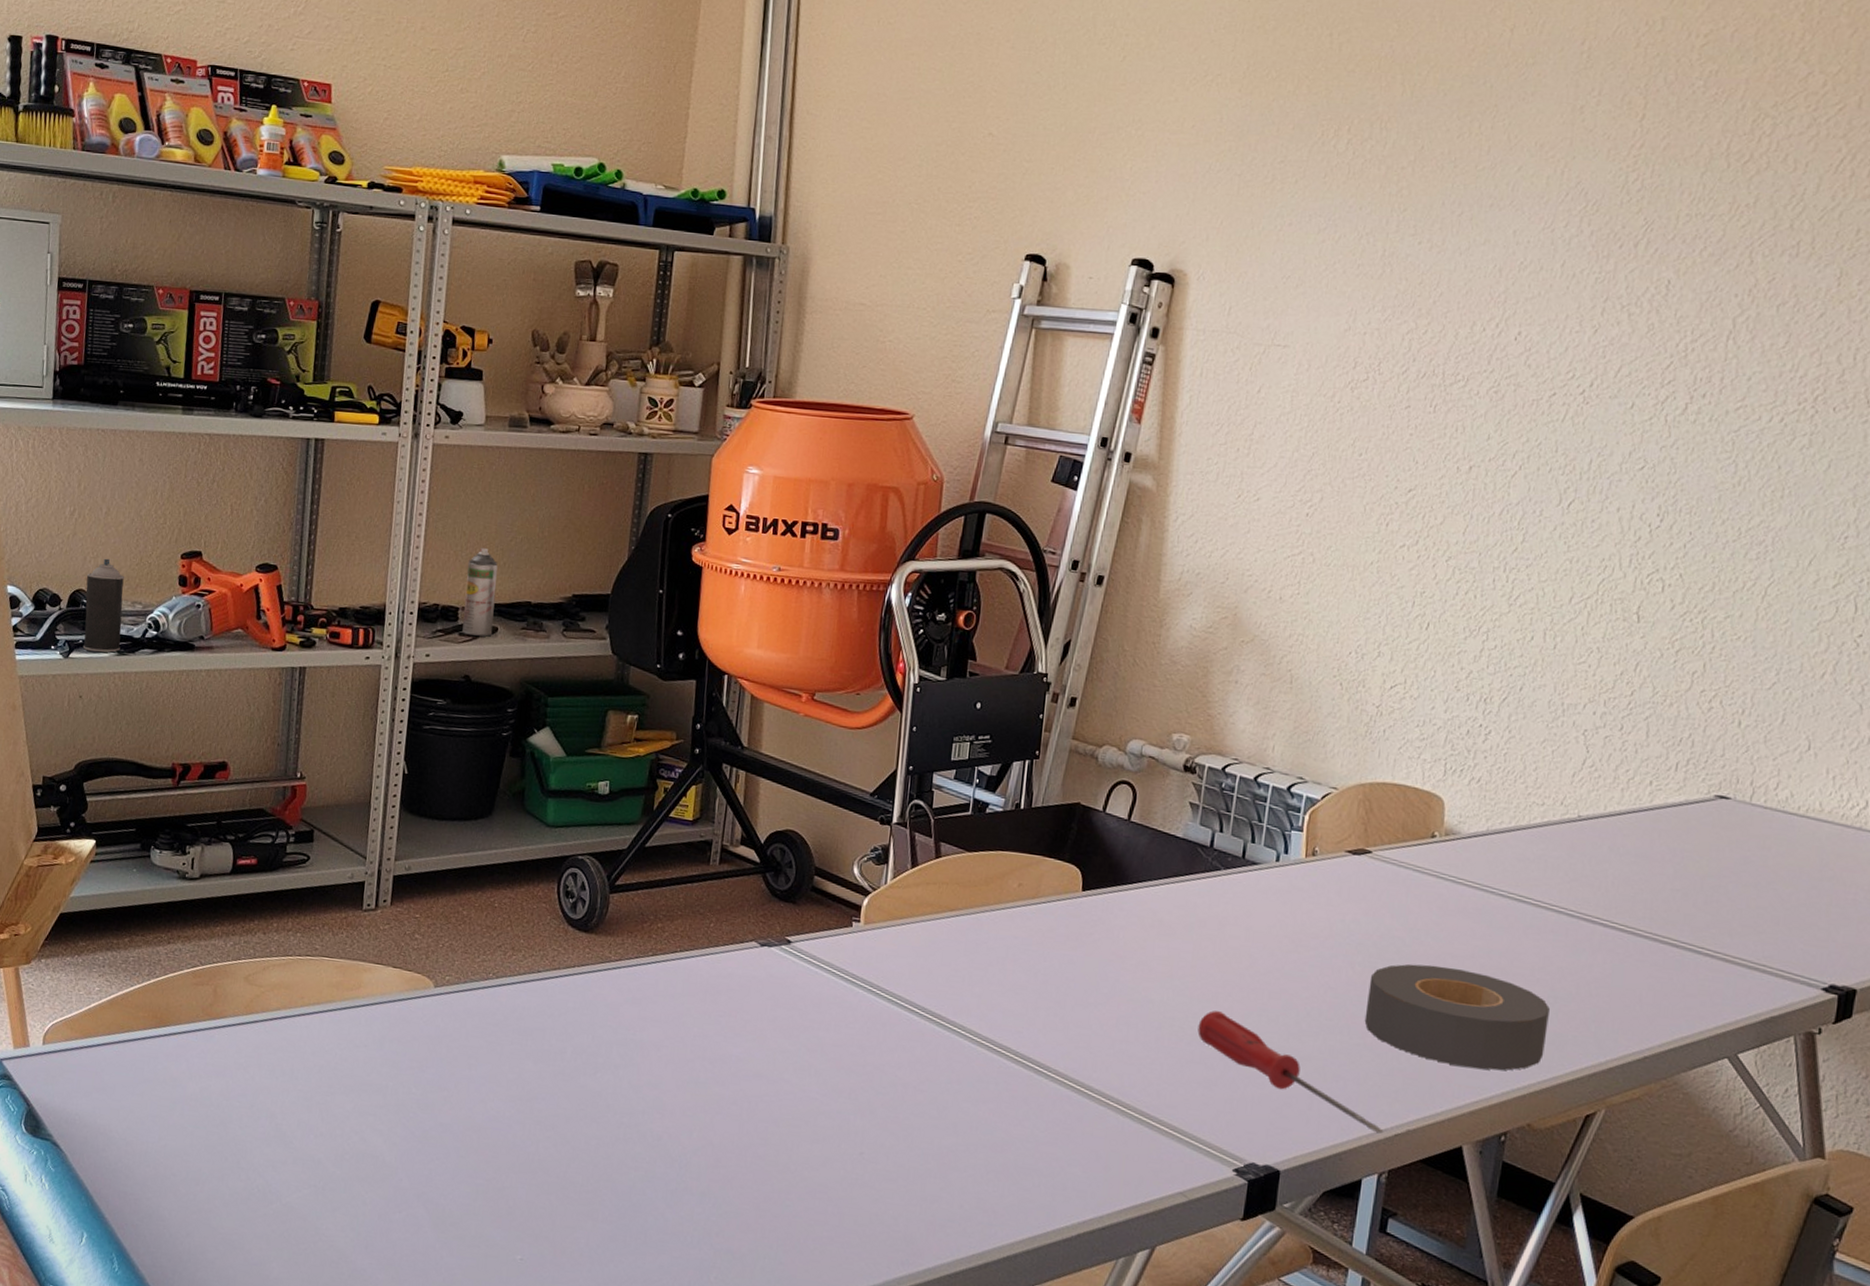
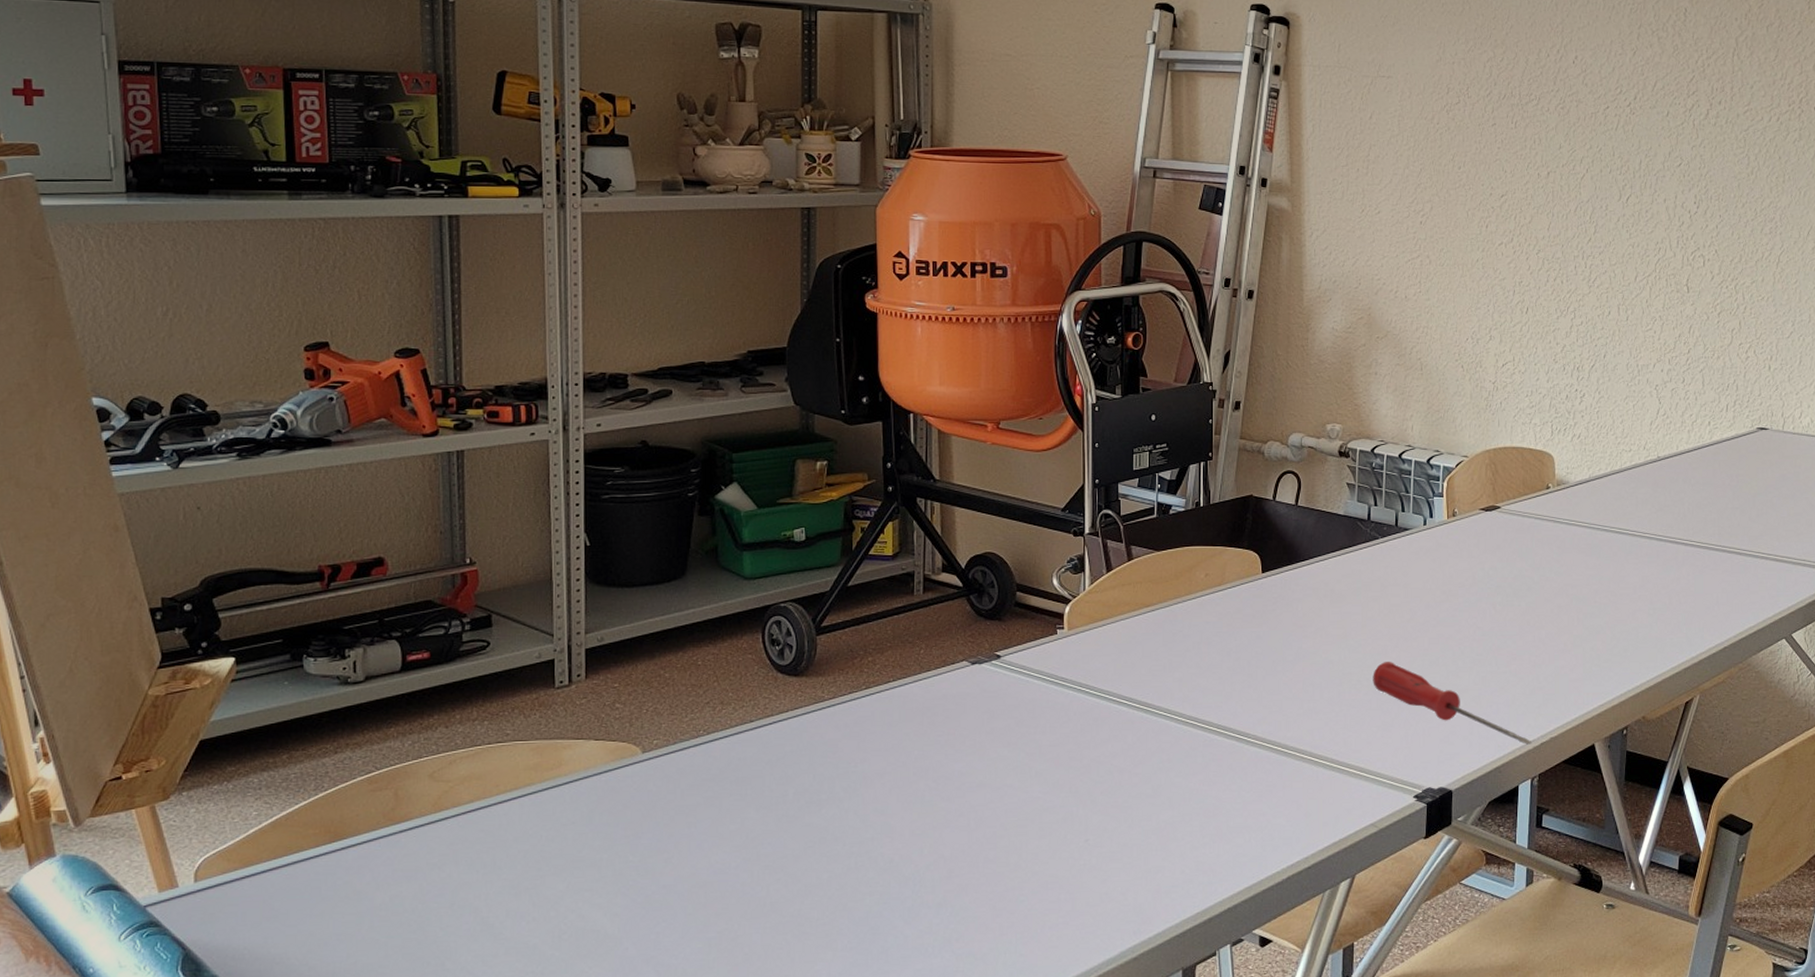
spray can: present [83,558,125,653] -> none [191,358,242,459]
aerosol can: present [462,547,498,637] -> none [632,312,667,400]
adhesive tape: present [1364,963,1550,1071] -> none [1508,596,1651,678]

